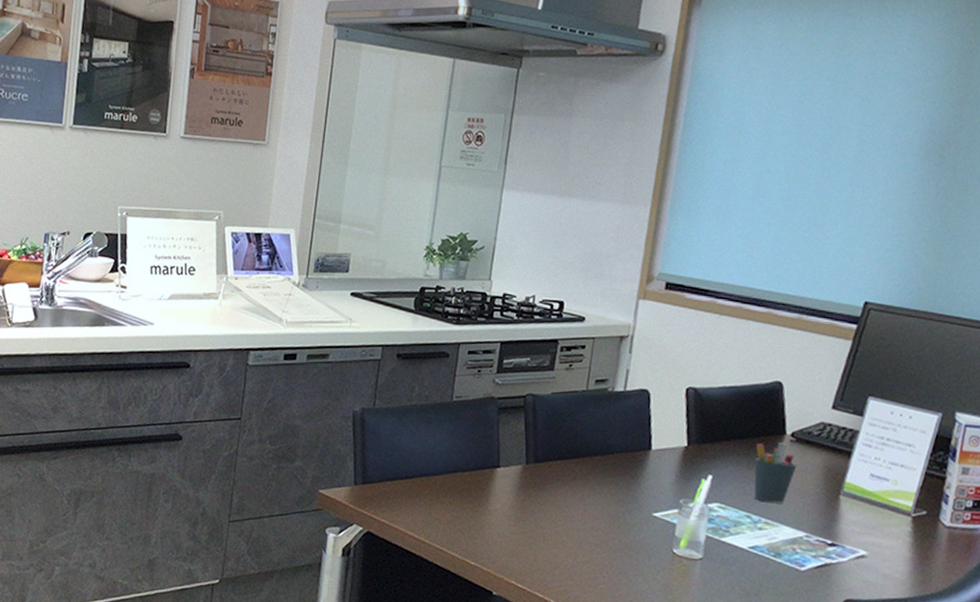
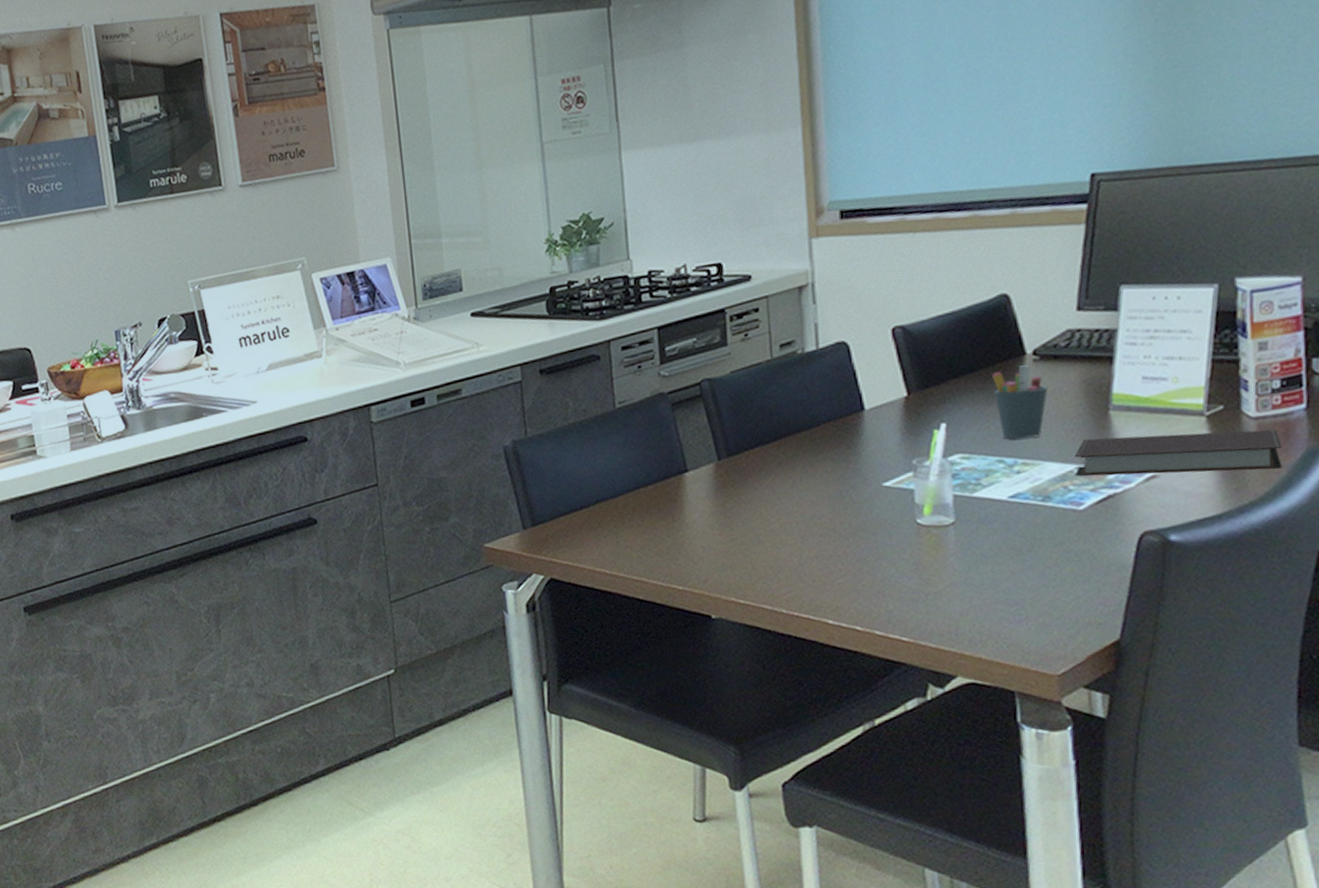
notebook: none [803,514,964,572] -> present [1074,429,1283,477]

